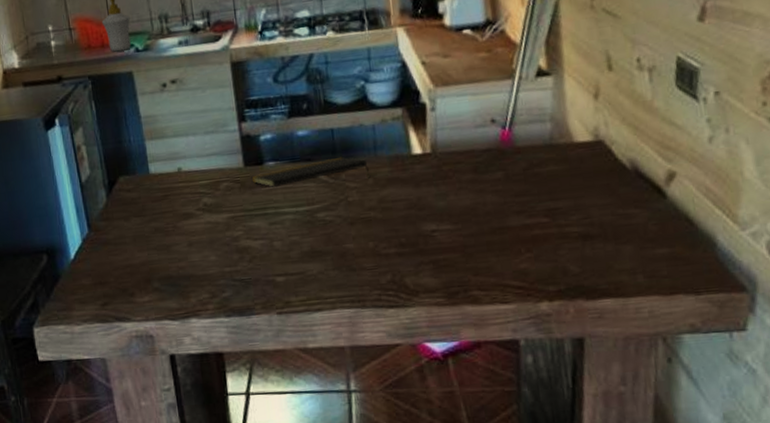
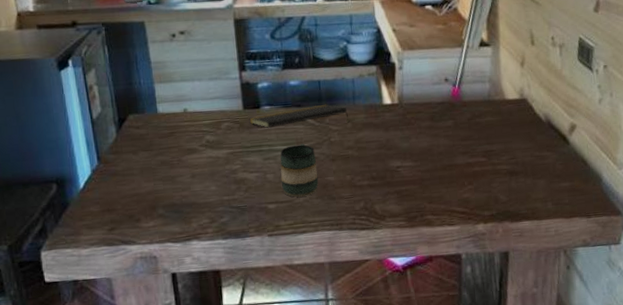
mug: none [288,204,335,269] -> present [280,143,319,197]

